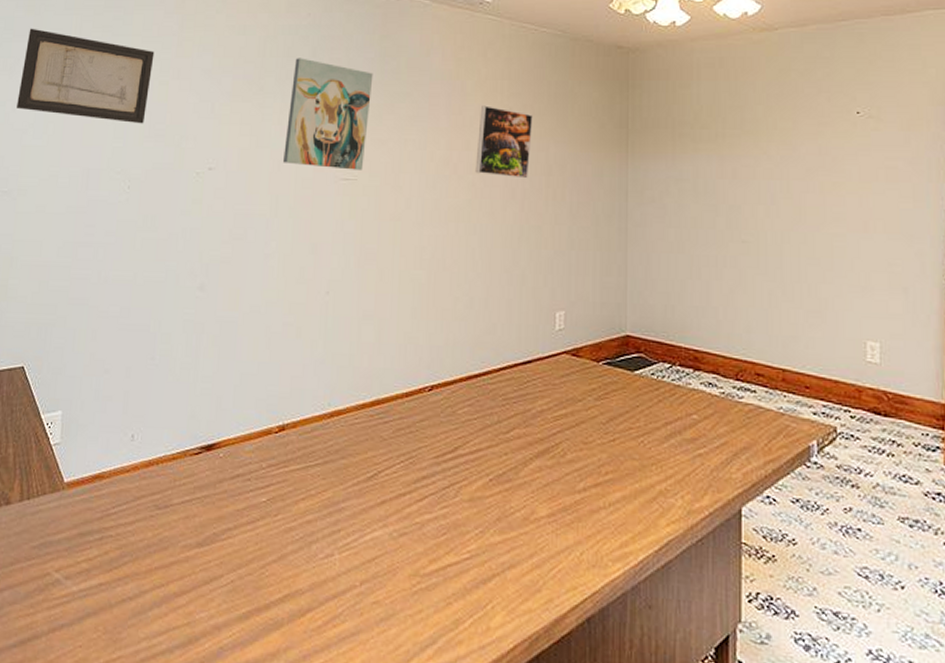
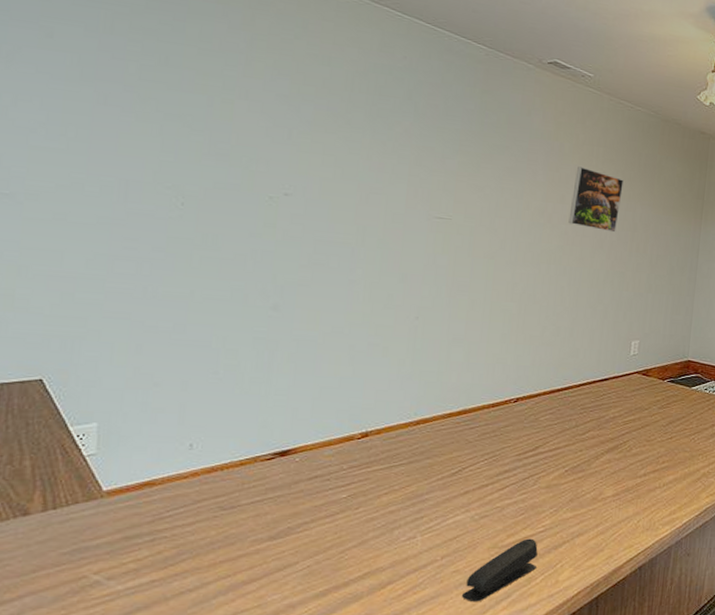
wall art: present [17,28,155,124] -> none [19,14,215,141]
wall art: present [283,58,374,170] -> none [372,98,473,211]
stapler: none [384,566,465,646] -> present [462,538,538,602]

